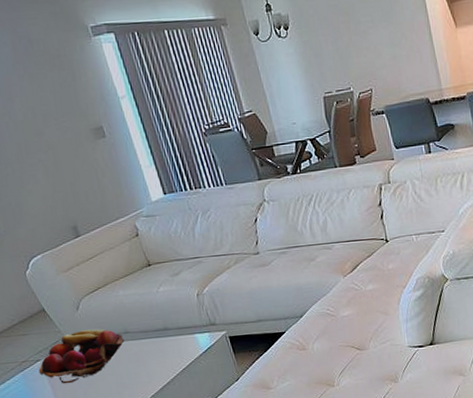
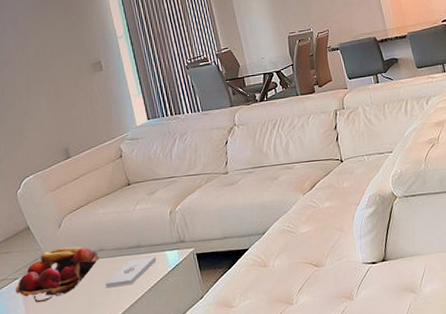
notepad: none [133,339,186,370] -> present [105,256,156,289]

